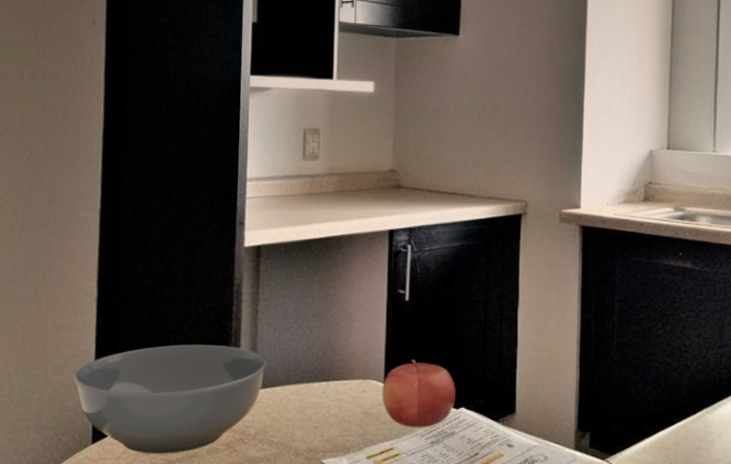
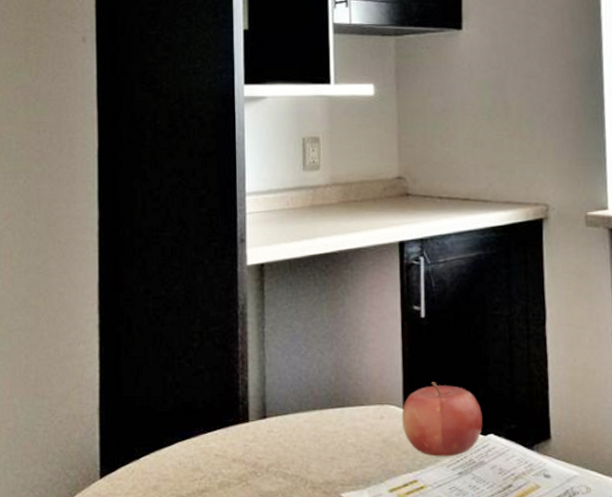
bowl: present [73,344,267,455] -> none [78,370,277,489]

